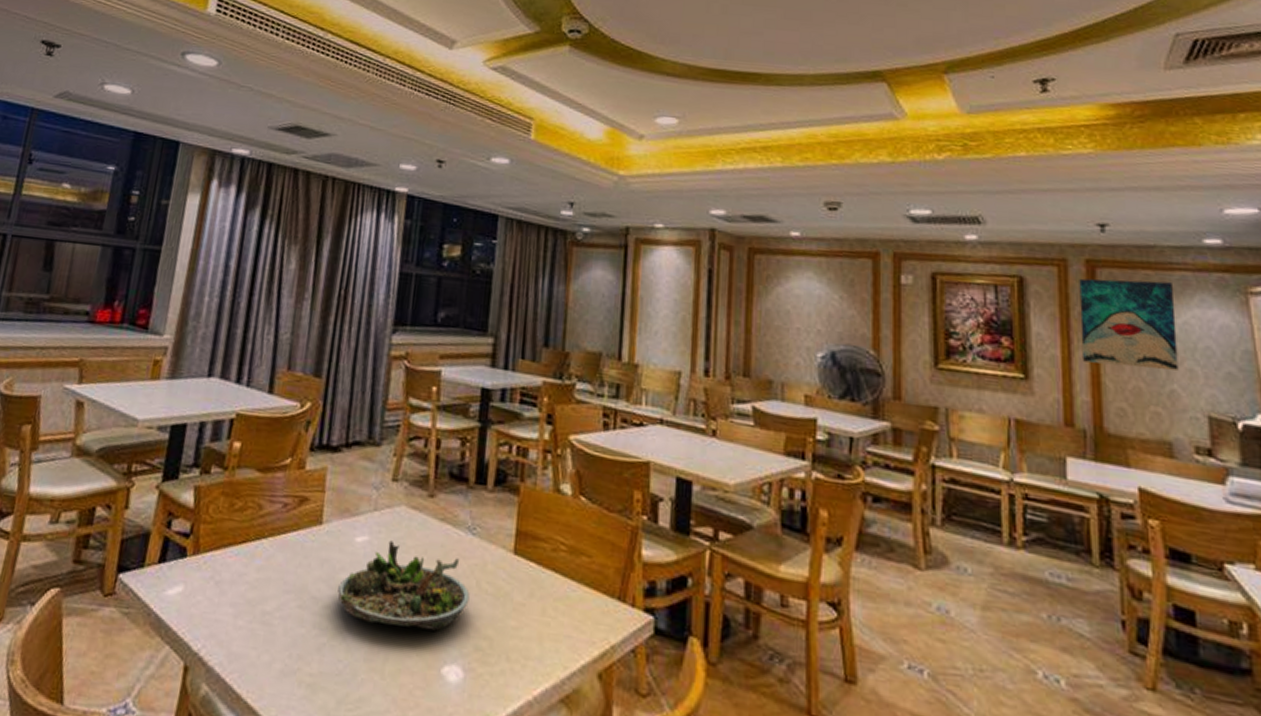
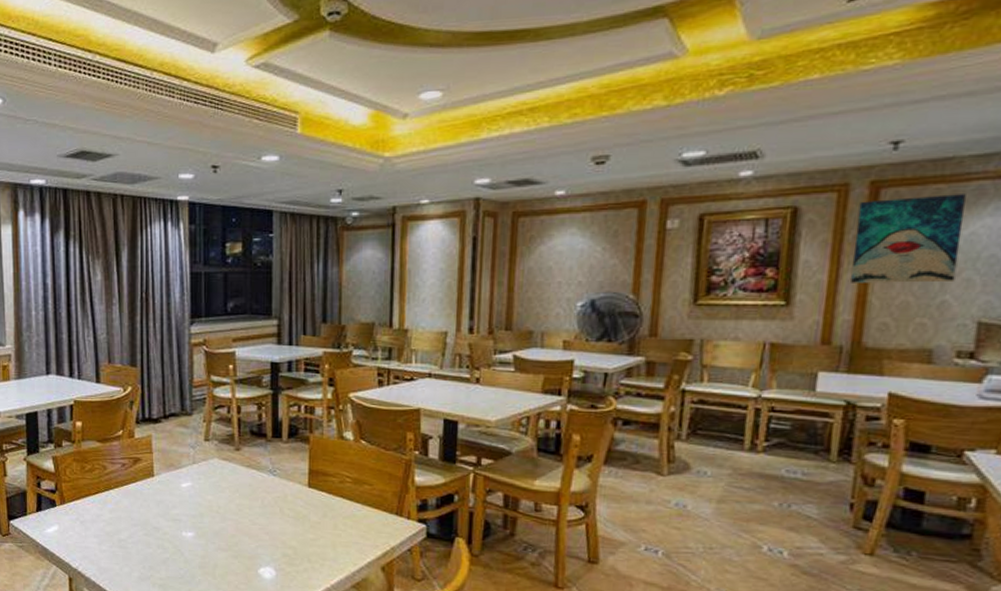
succulent planter: present [338,540,470,633] -> none [173,484,275,546]

